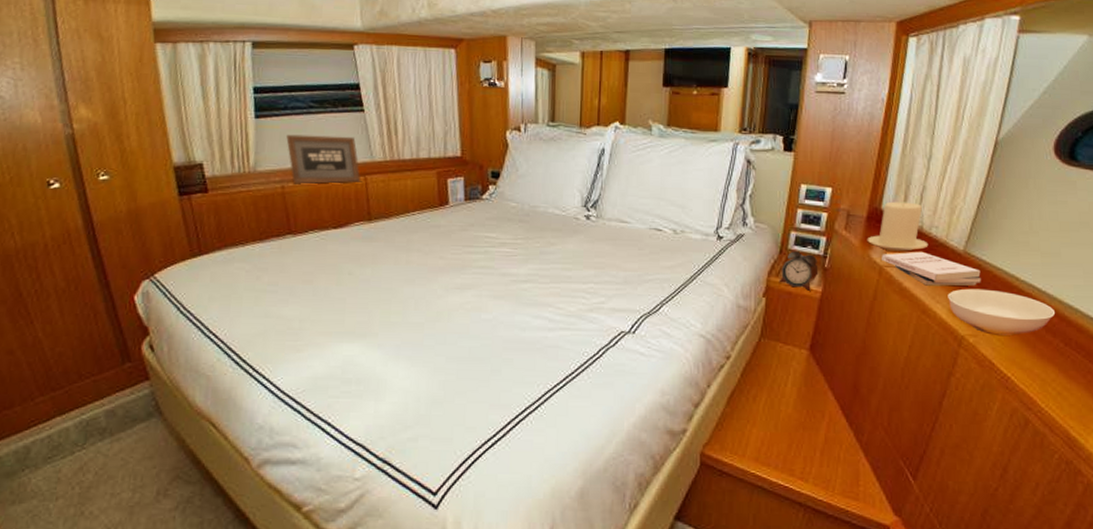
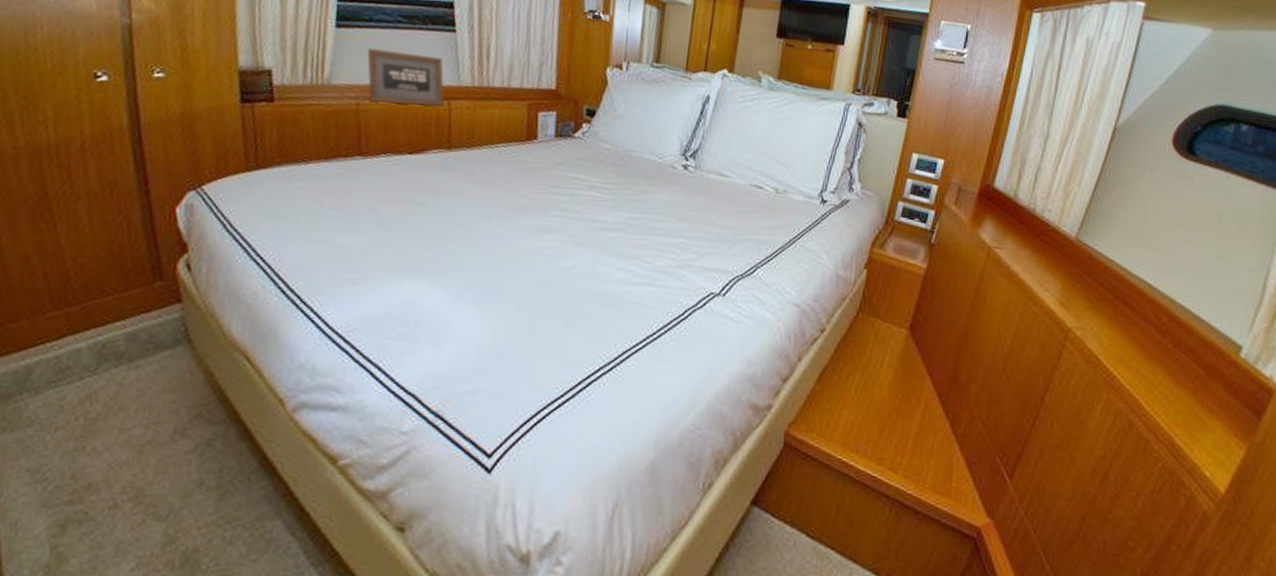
alarm clock: present [779,251,819,291] -> none [882,222,925,266]
candle: present [867,201,929,252] -> none [977,180,1040,234]
books: present [882,251,982,286] -> none [991,234,1093,276]
bowl: present [948,288,1056,335] -> none [1057,278,1166,332]

